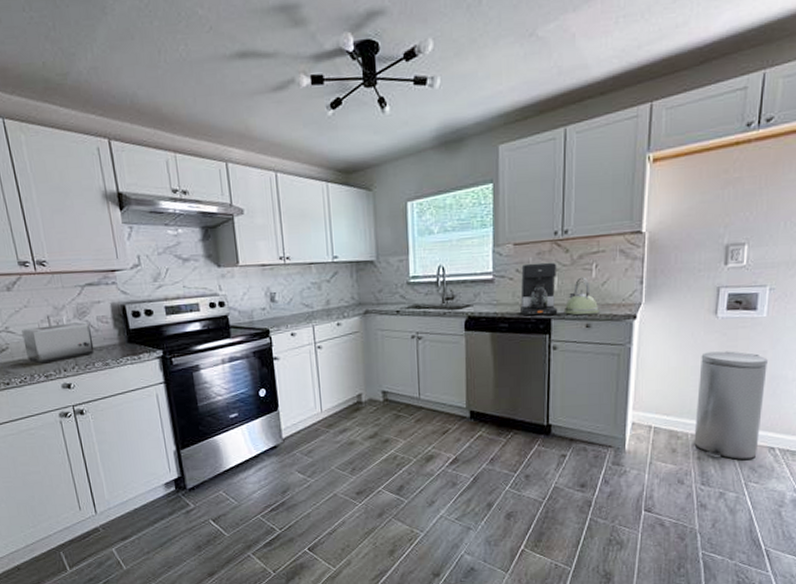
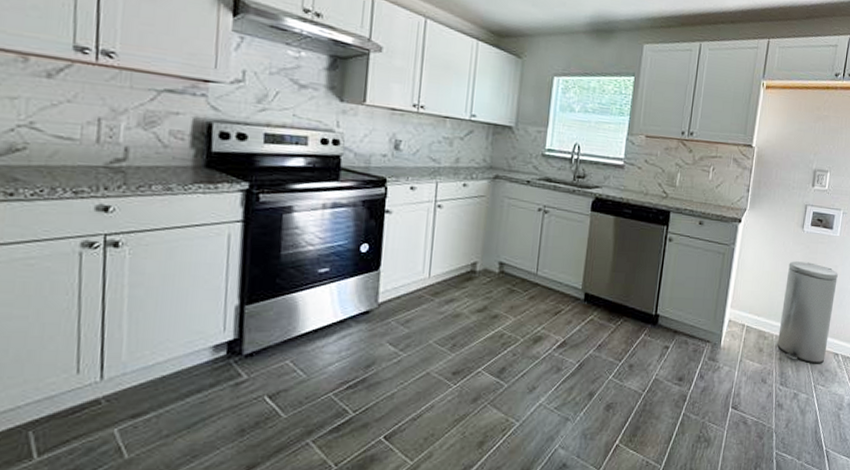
toaster: present [22,322,95,364] -> none [52,128,157,177]
coffee maker: present [520,262,558,316] -> none [644,156,681,209]
kettle: present [563,277,599,316] -> none [681,177,712,214]

